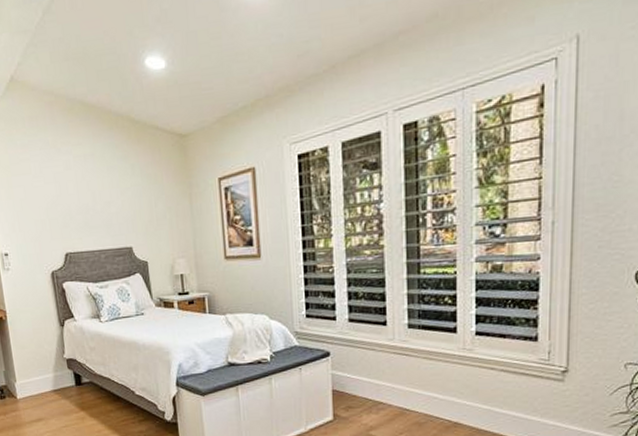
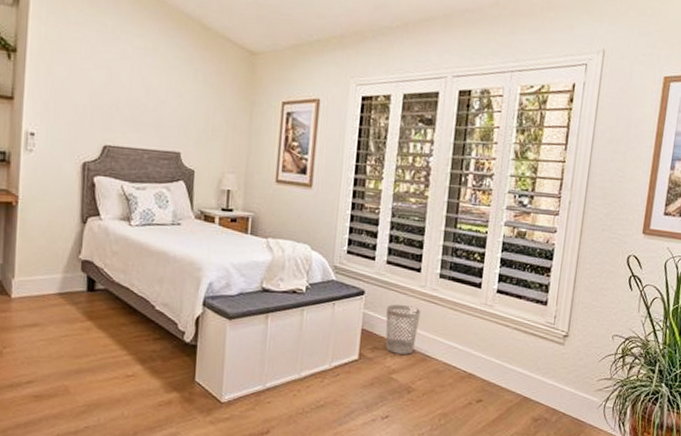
wastebasket: none [356,361,393,411] -> present [385,304,421,355]

